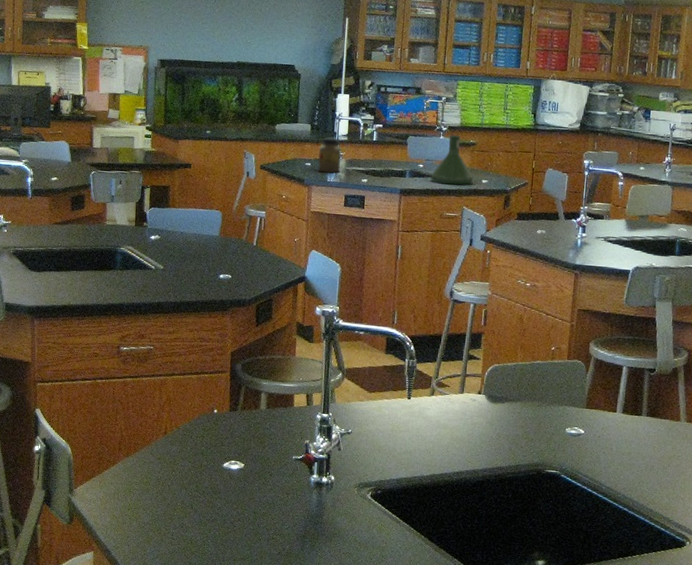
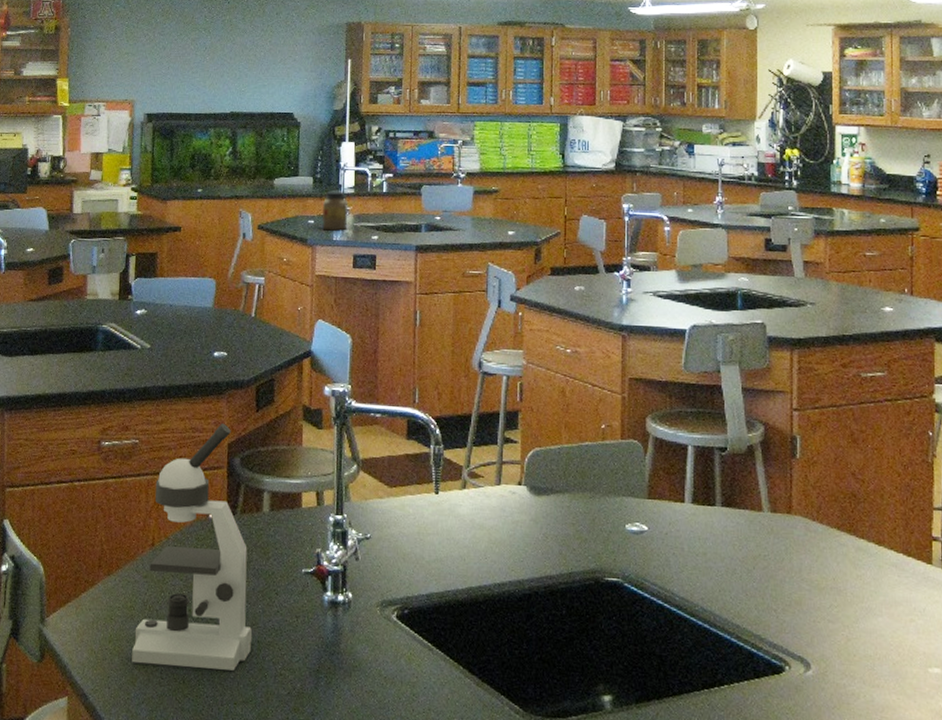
microscope: none [147,334,250,534] -> present [132,422,253,671]
flask: present [430,134,474,186] -> none [449,181,498,239]

